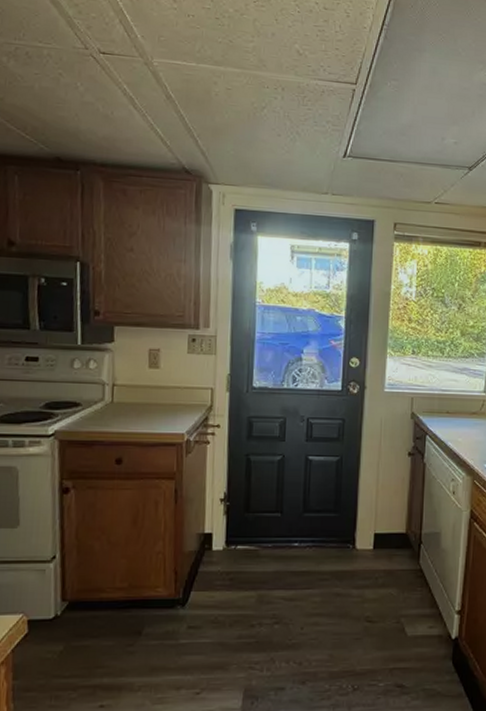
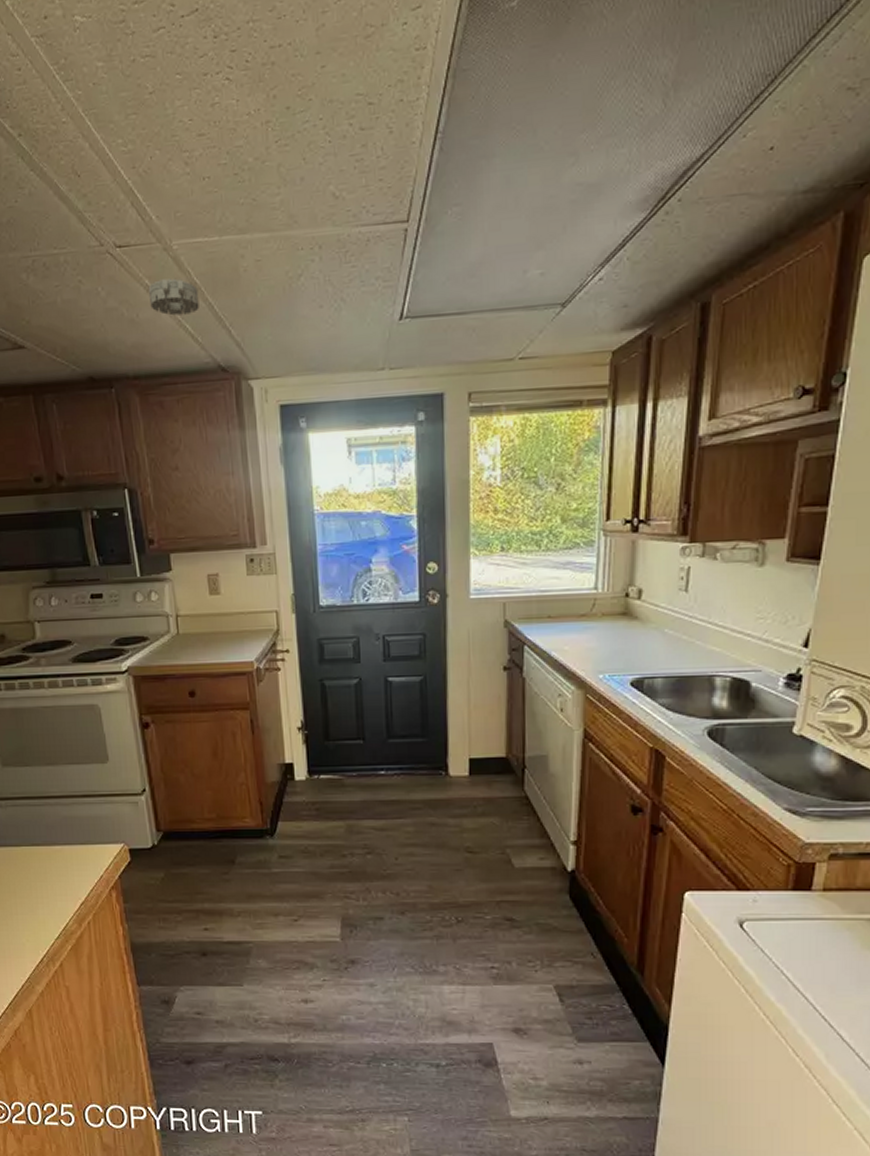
smoke detector: none [125,87,172,121] -> present [148,278,199,316]

